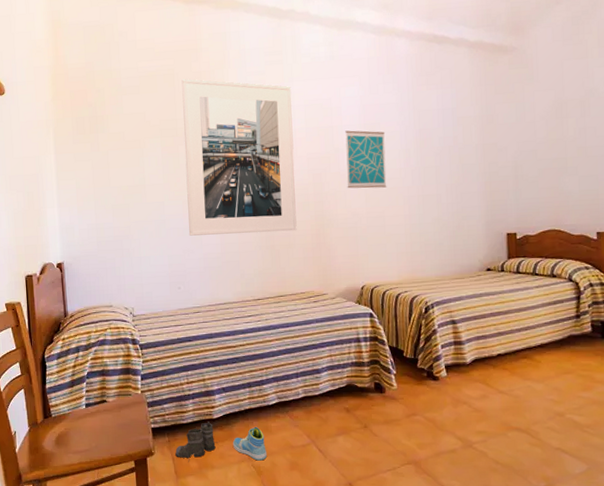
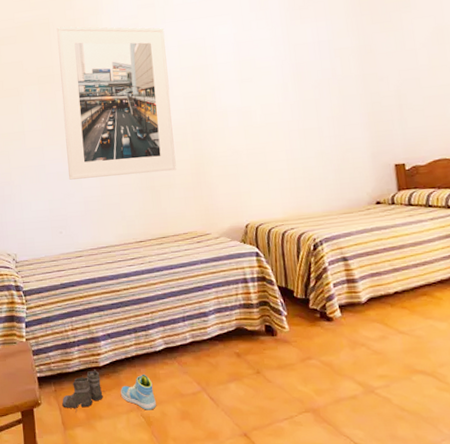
wall art: present [345,130,387,189] -> none [220,67,266,126]

